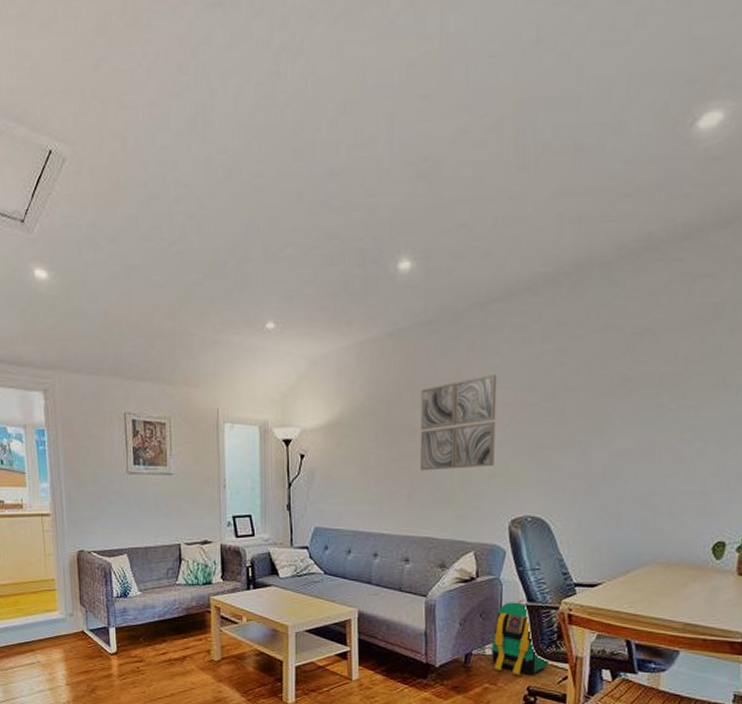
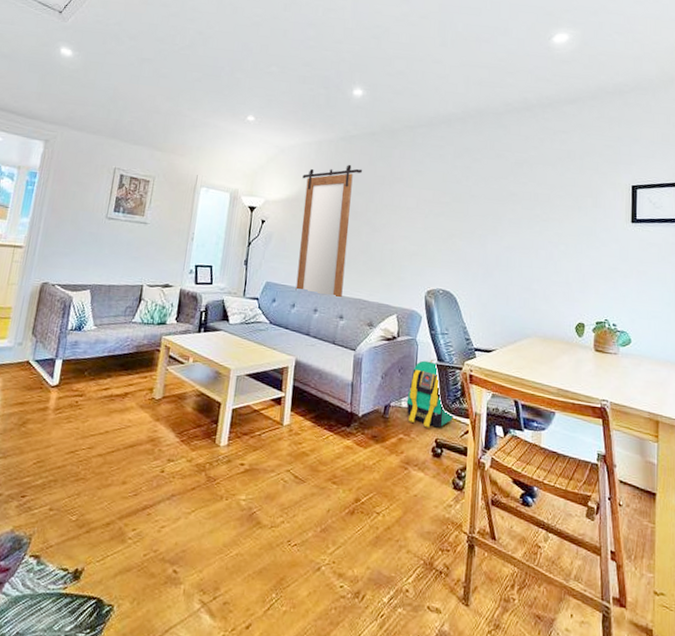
home mirror: none [343,368,418,537] -> present [295,164,362,297]
wall art: present [420,374,498,471] -> none [358,177,421,247]

